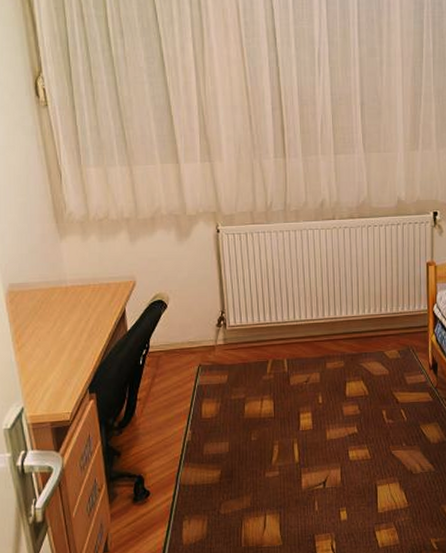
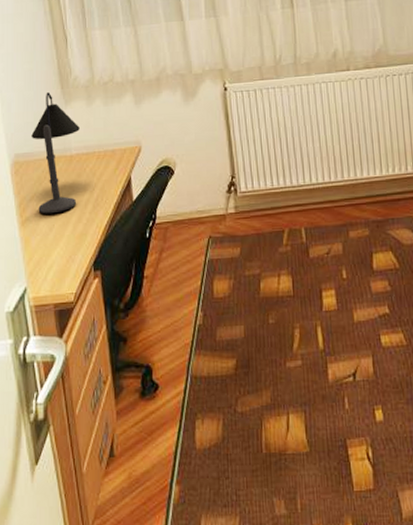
desk lamp: none [26,226,75,341] -> present [31,93,80,214]

